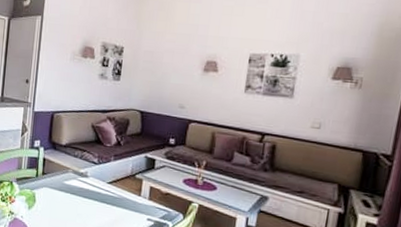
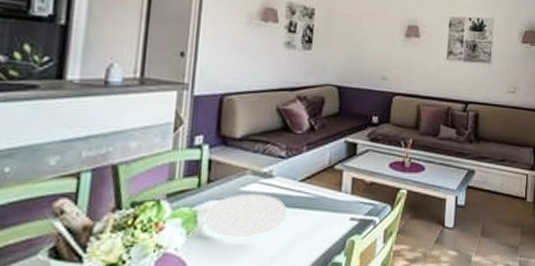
plate: none [40,186,97,219] -> present [204,194,287,237]

